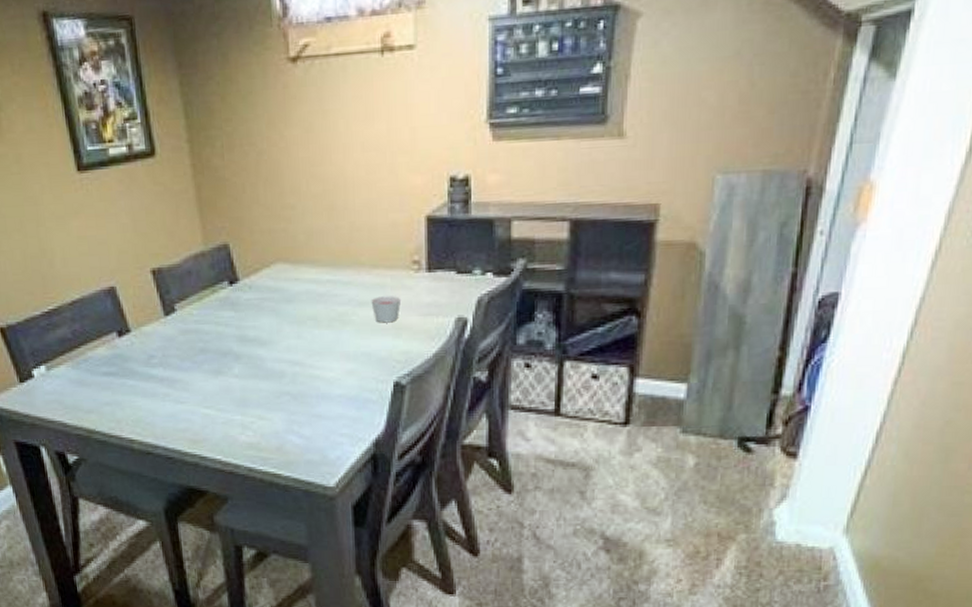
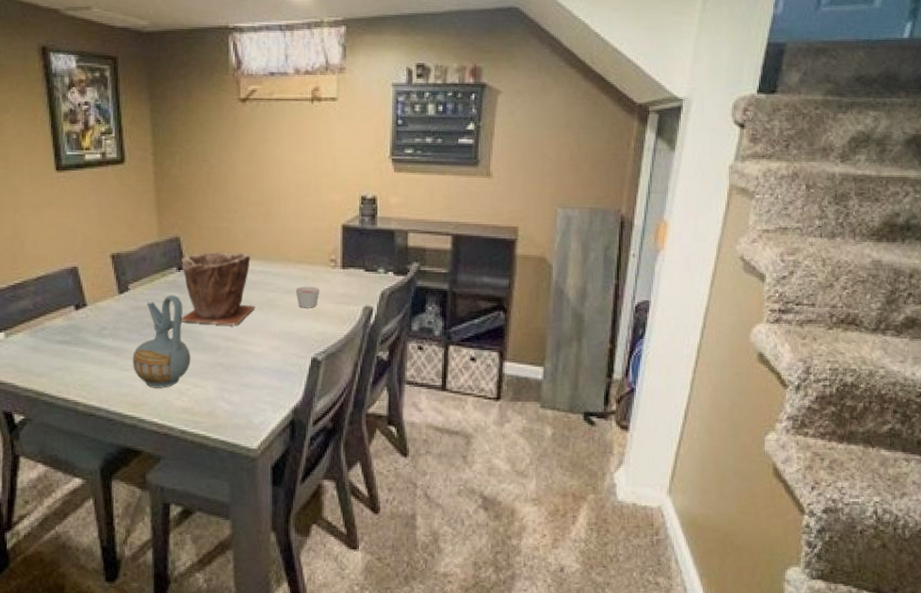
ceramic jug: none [187,314,253,422] -> present [132,295,191,388]
plant pot: none [232,258,324,348] -> present [180,252,256,325]

